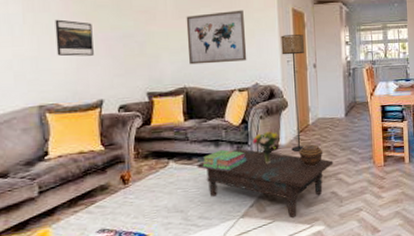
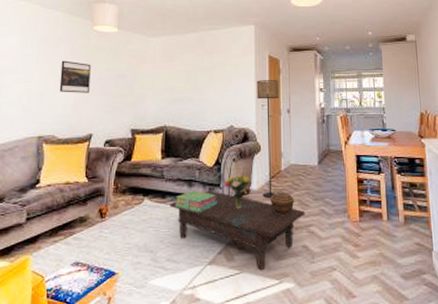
wall art: present [186,10,247,65] -> none [170,55,224,105]

